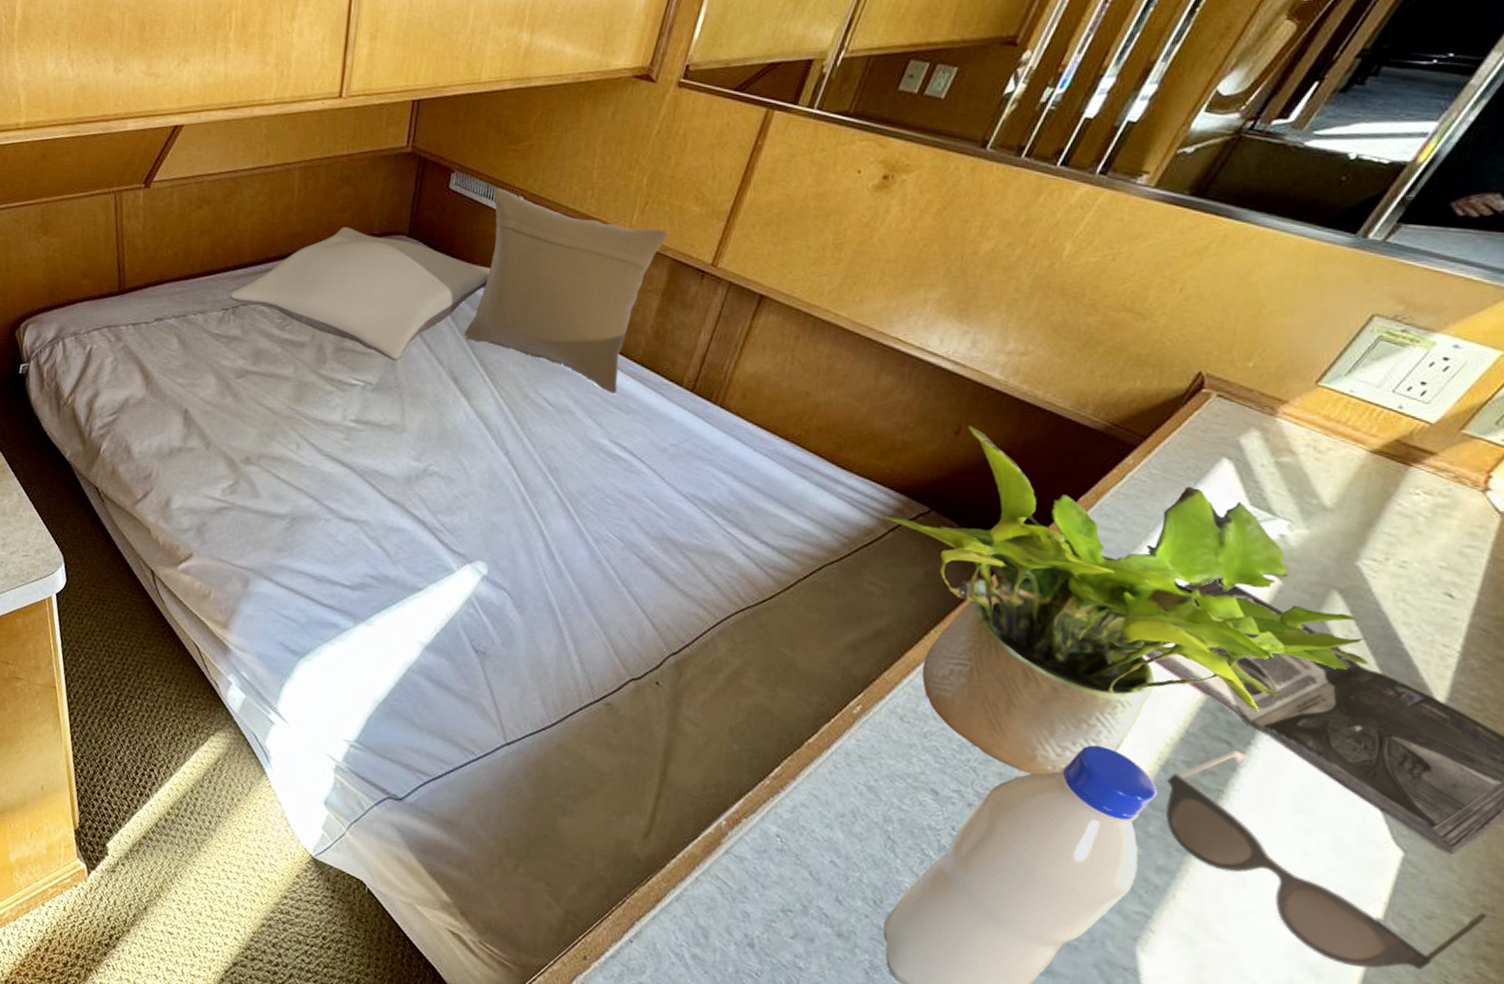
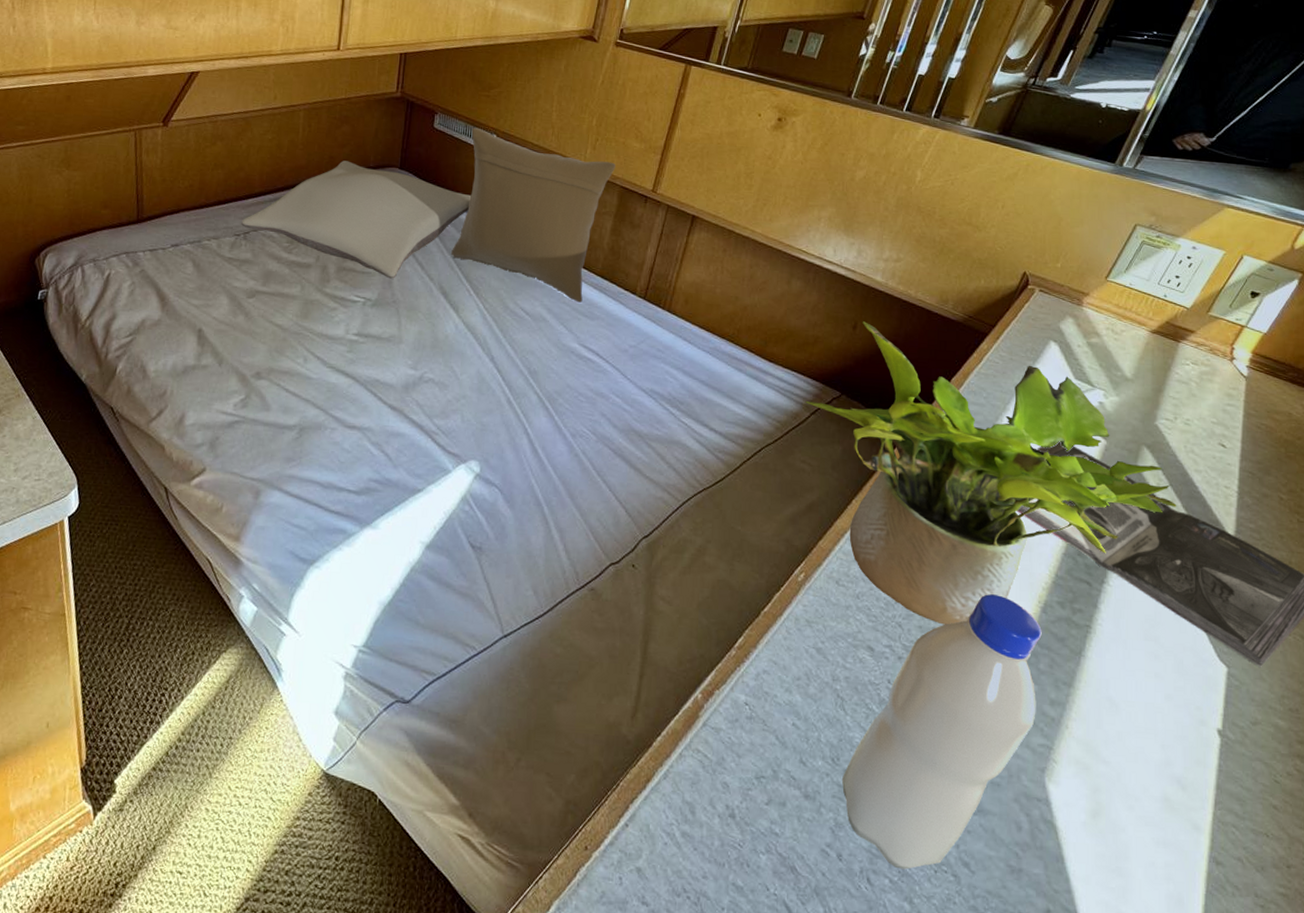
sunglasses: present [1164,750,1487,971] -> none [1048,589,1294,776]

